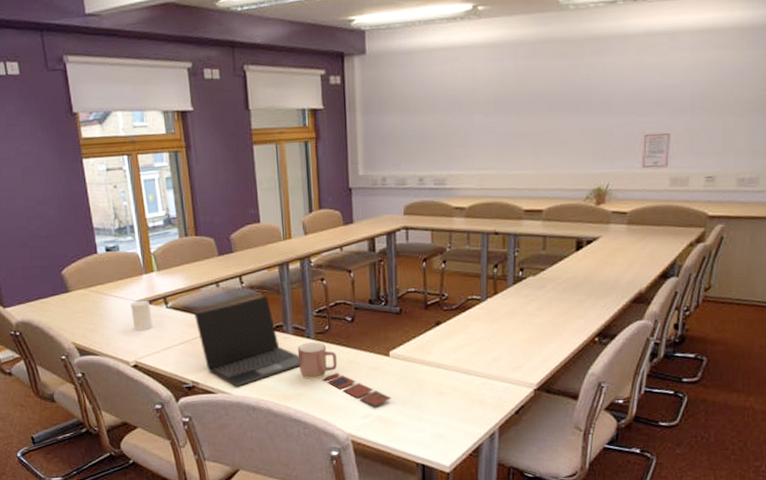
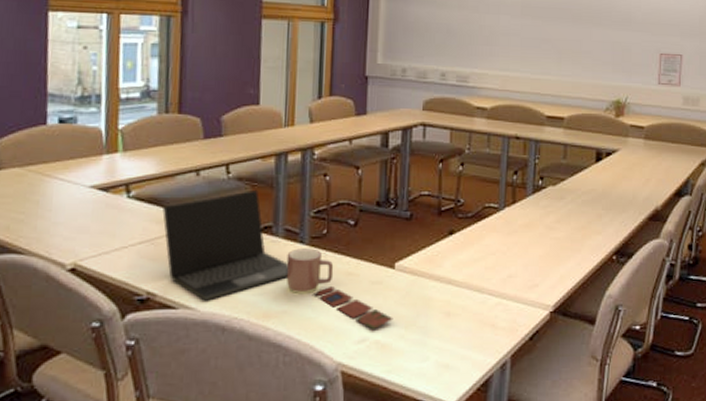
cup: present [130,300,153,331] -> none [79,186,107,225]

